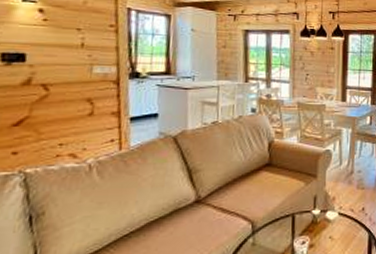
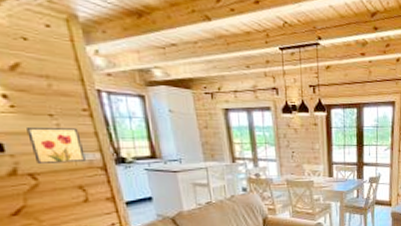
wall art: none [51,39,102,76] -> present [27,126,86,165]

